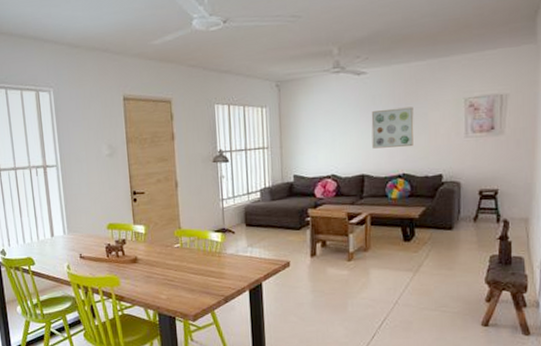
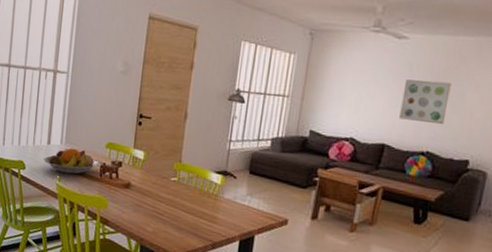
fruit bowl: none [49,235,104,261] -> present [42,147,99,175]

